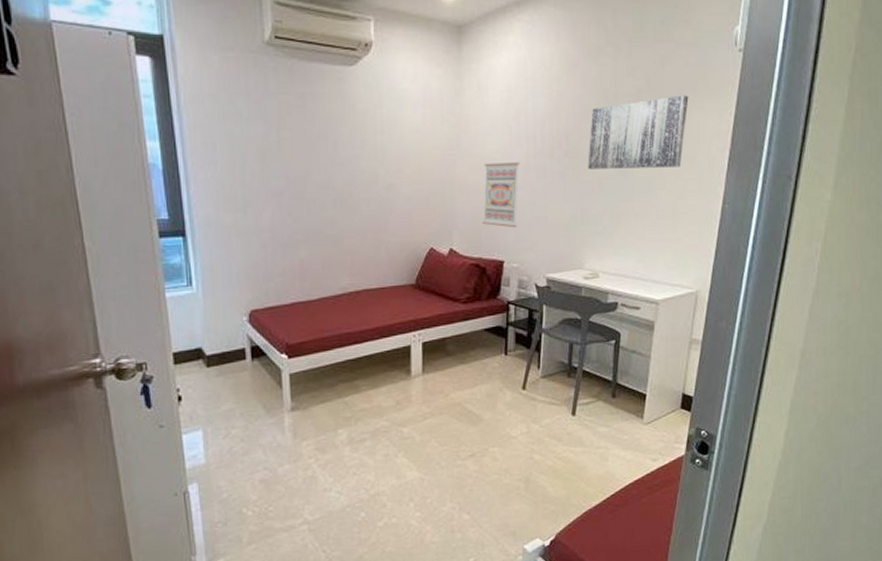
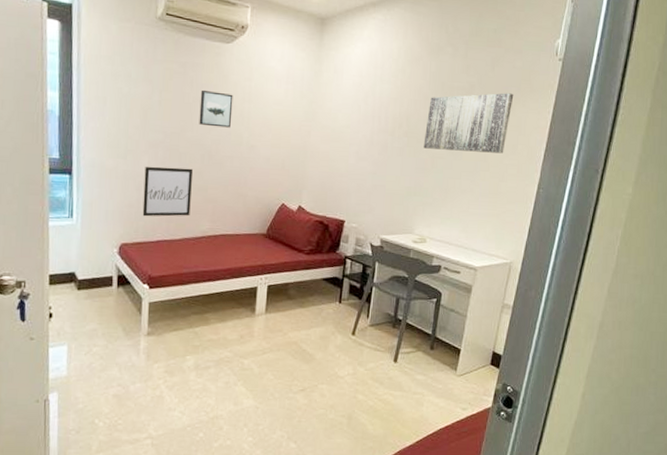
wall art: none [269,217,326,277] -> present [142,166,193,217]
wall art: none [324,123,364,166] -> present [199,89,233,128]
wall art: present [482,162,520,228] -> none [329,135,365,193]

